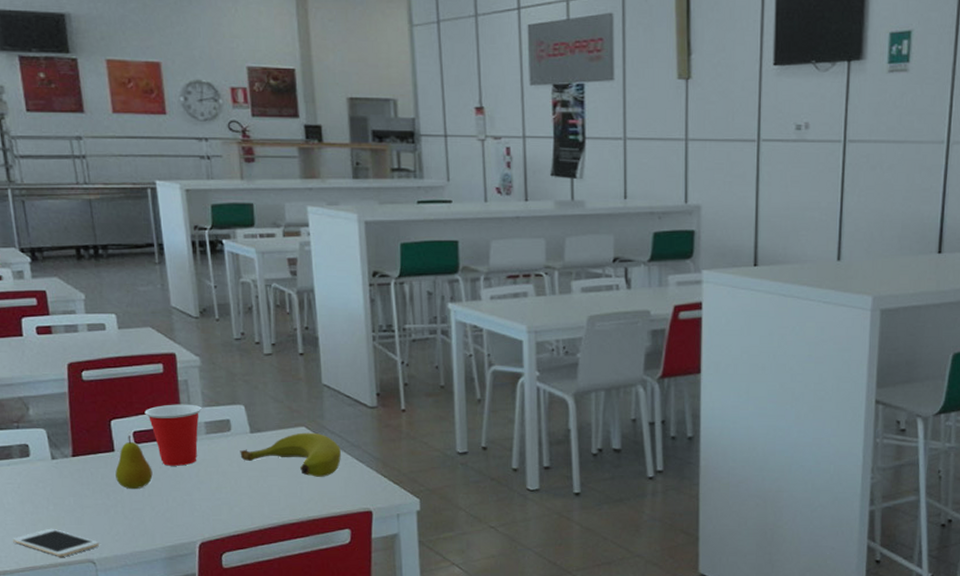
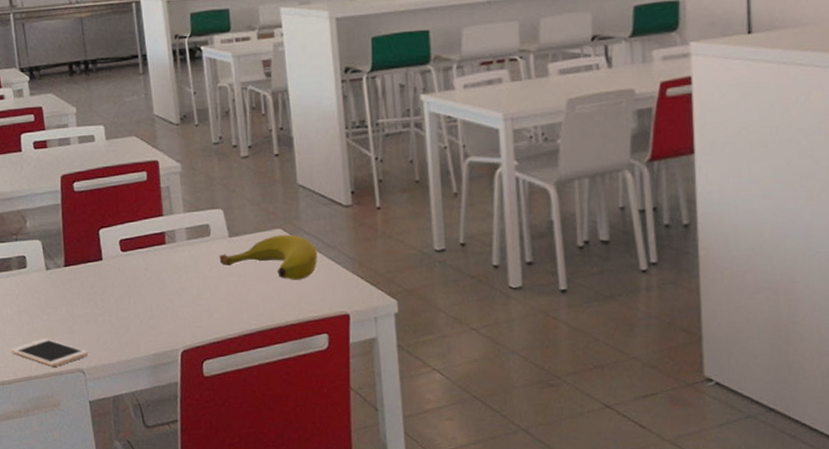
fruit: present [115,435,153,490] -> none [103,244,138,298]
cup: present [144,404,202,466] -> none [130,210,183,273]

